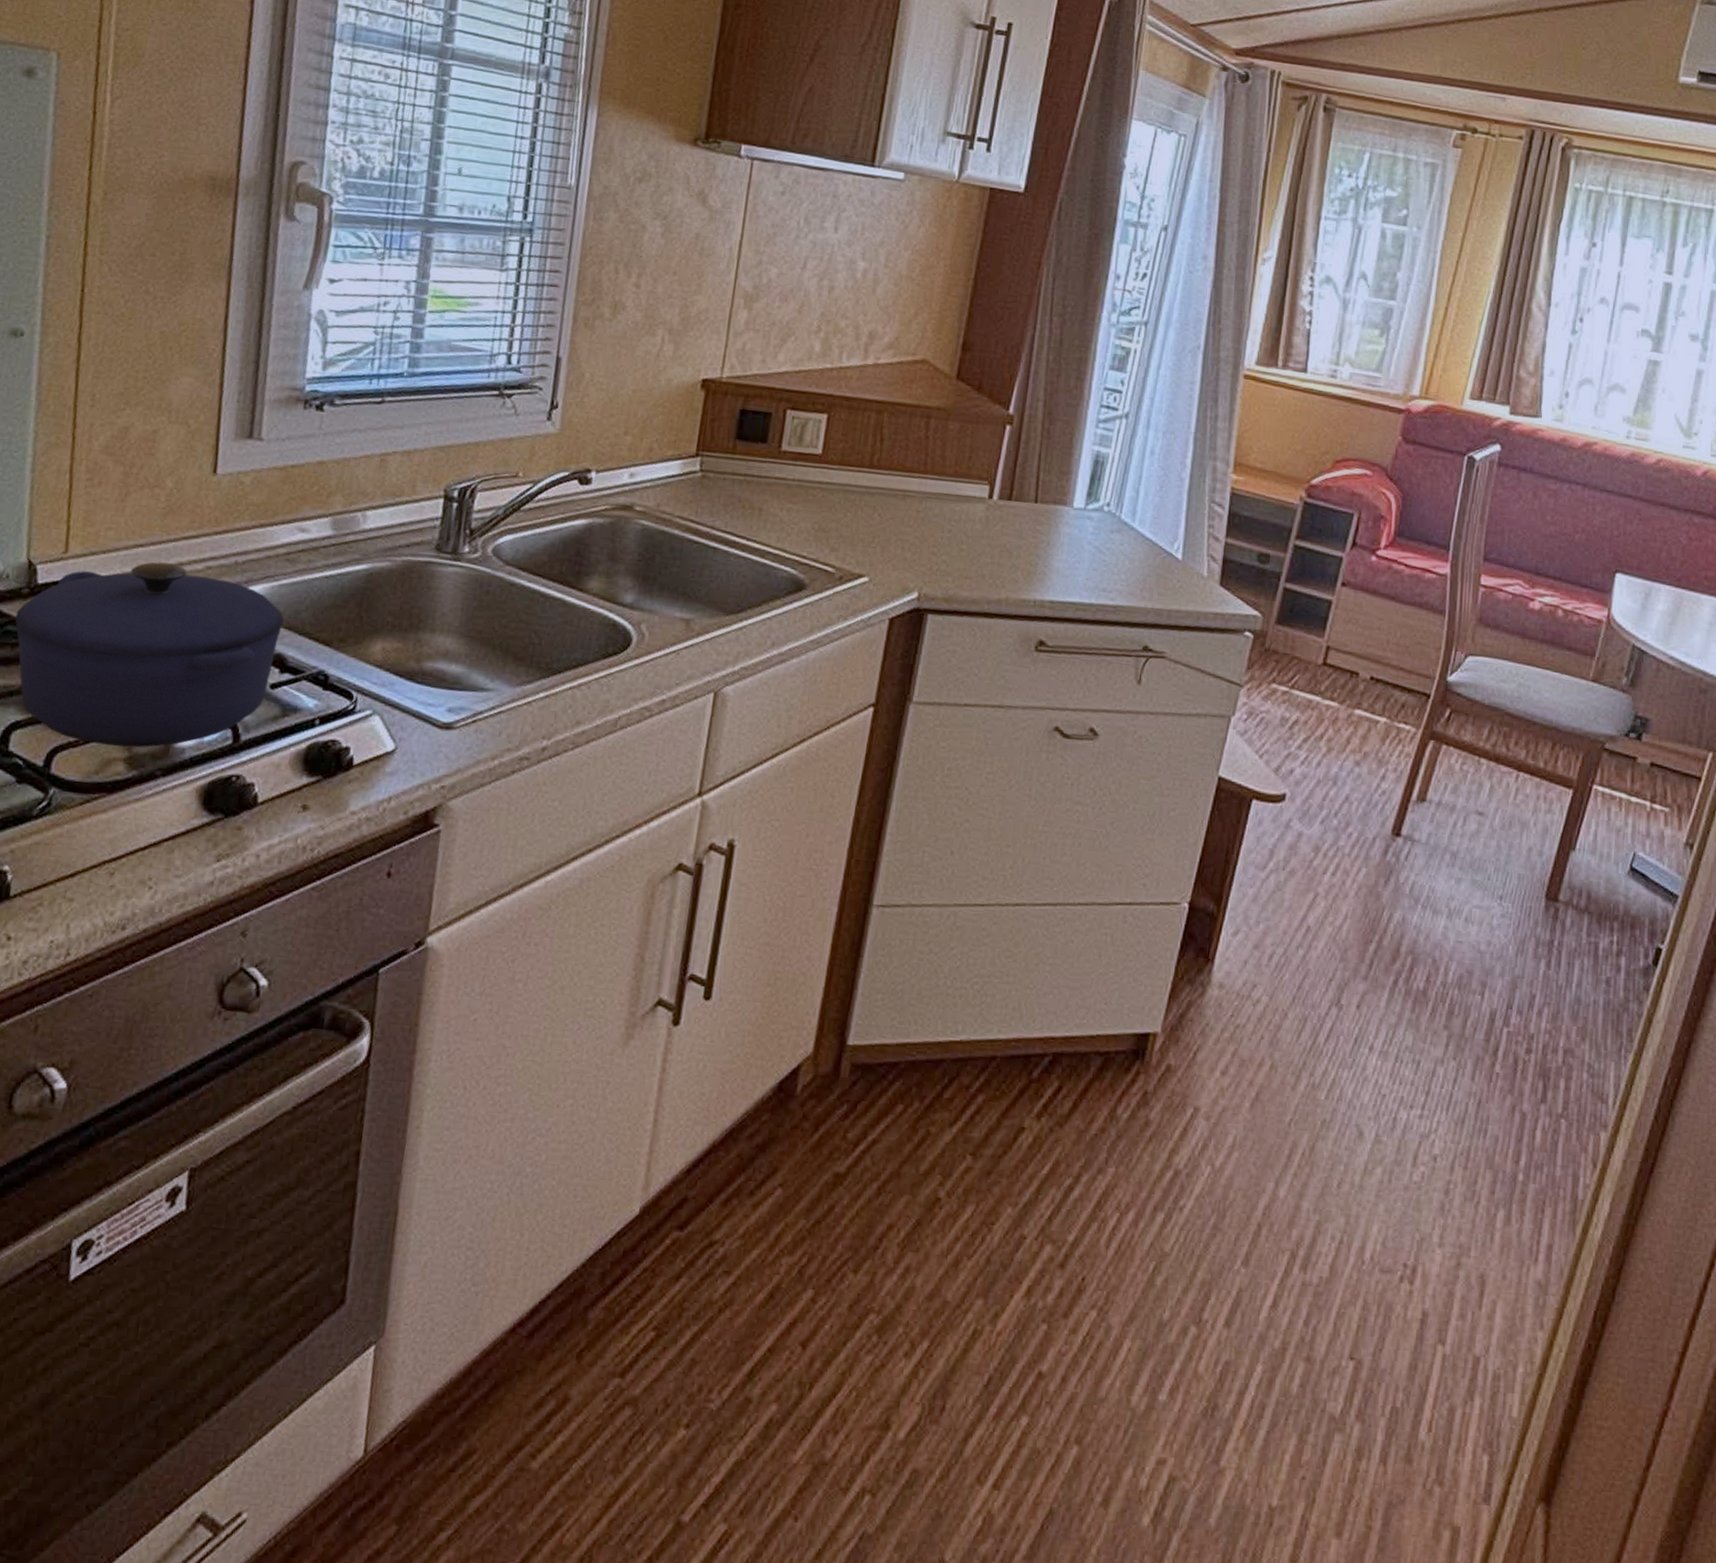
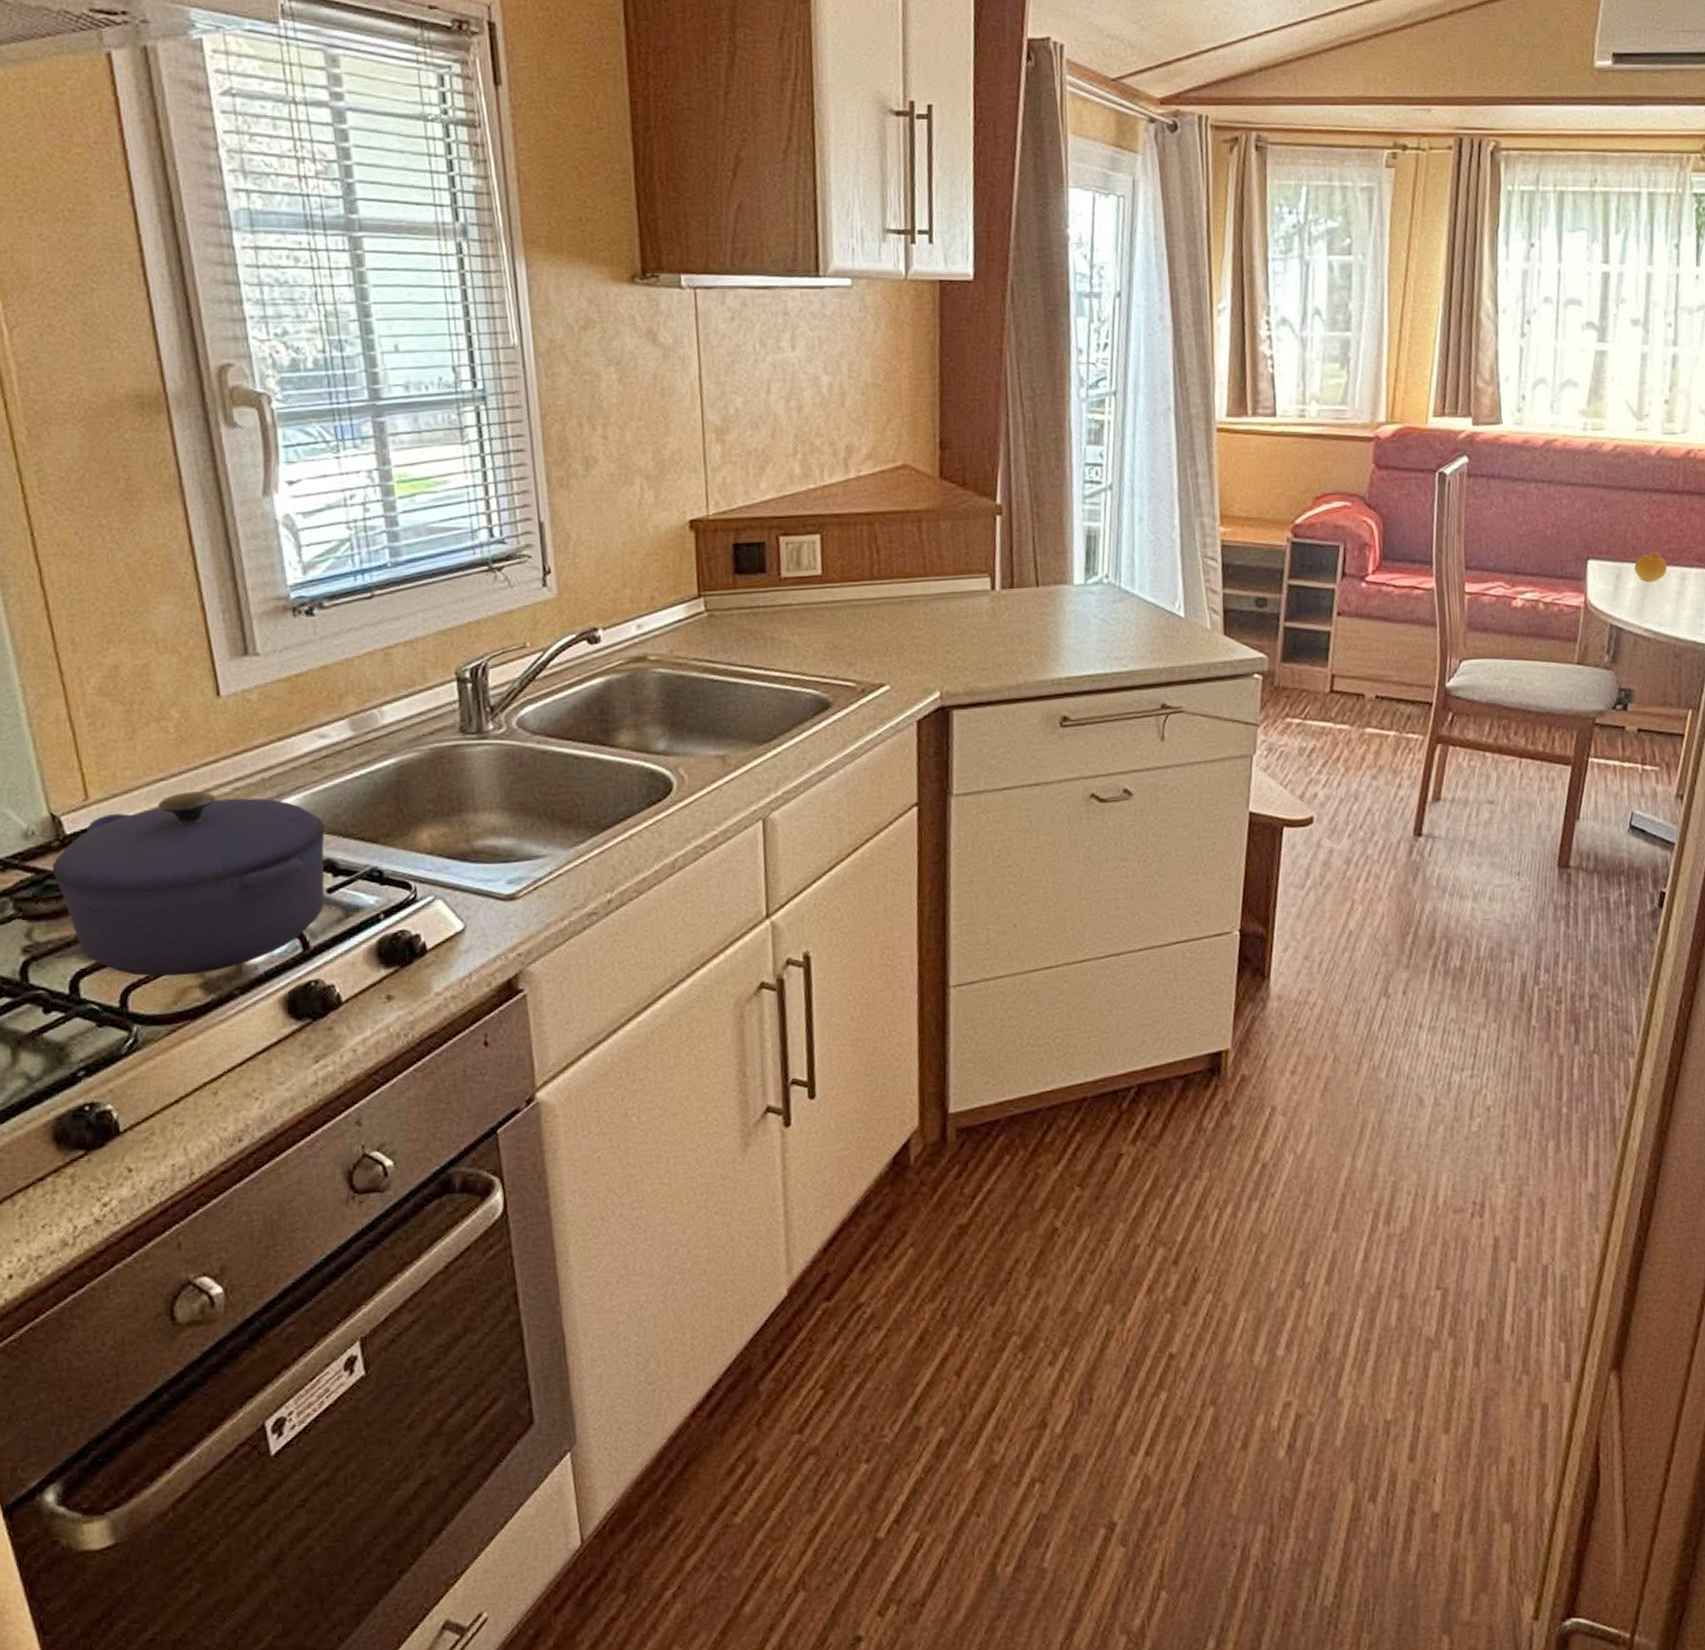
fruit: none [1666,575,1702,608] -> present [1635,551,1667,582]

